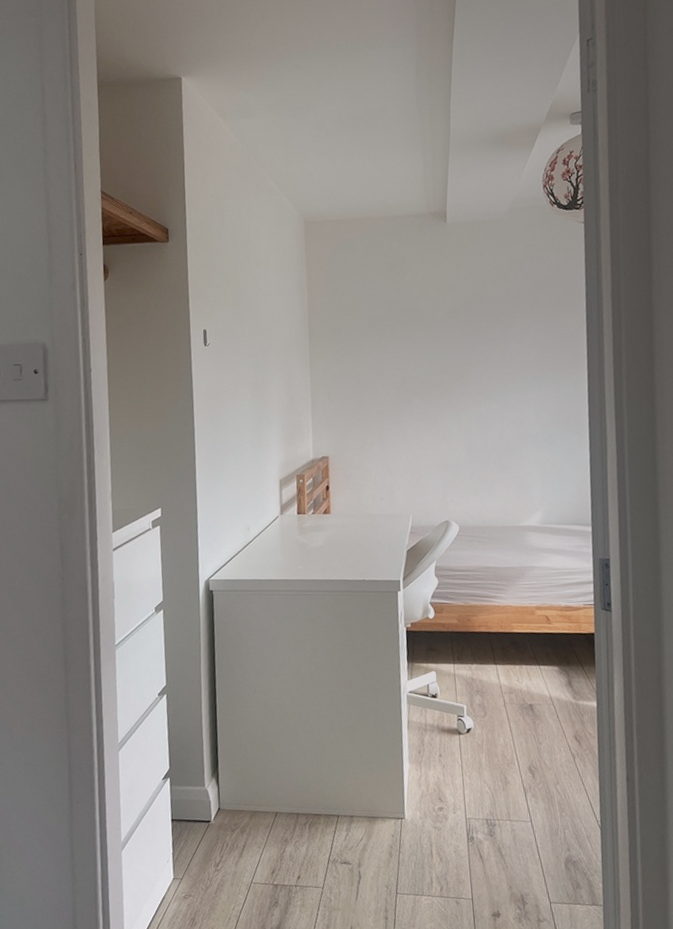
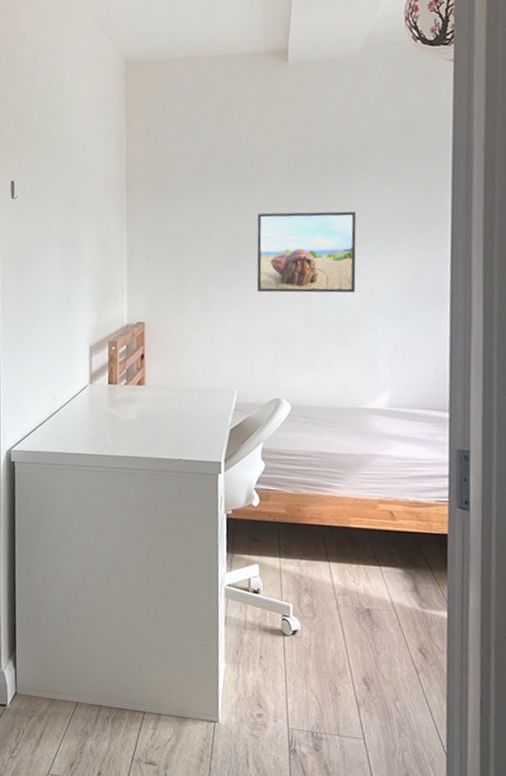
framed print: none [424,353,511,427] -> present [256,211,357,293]

